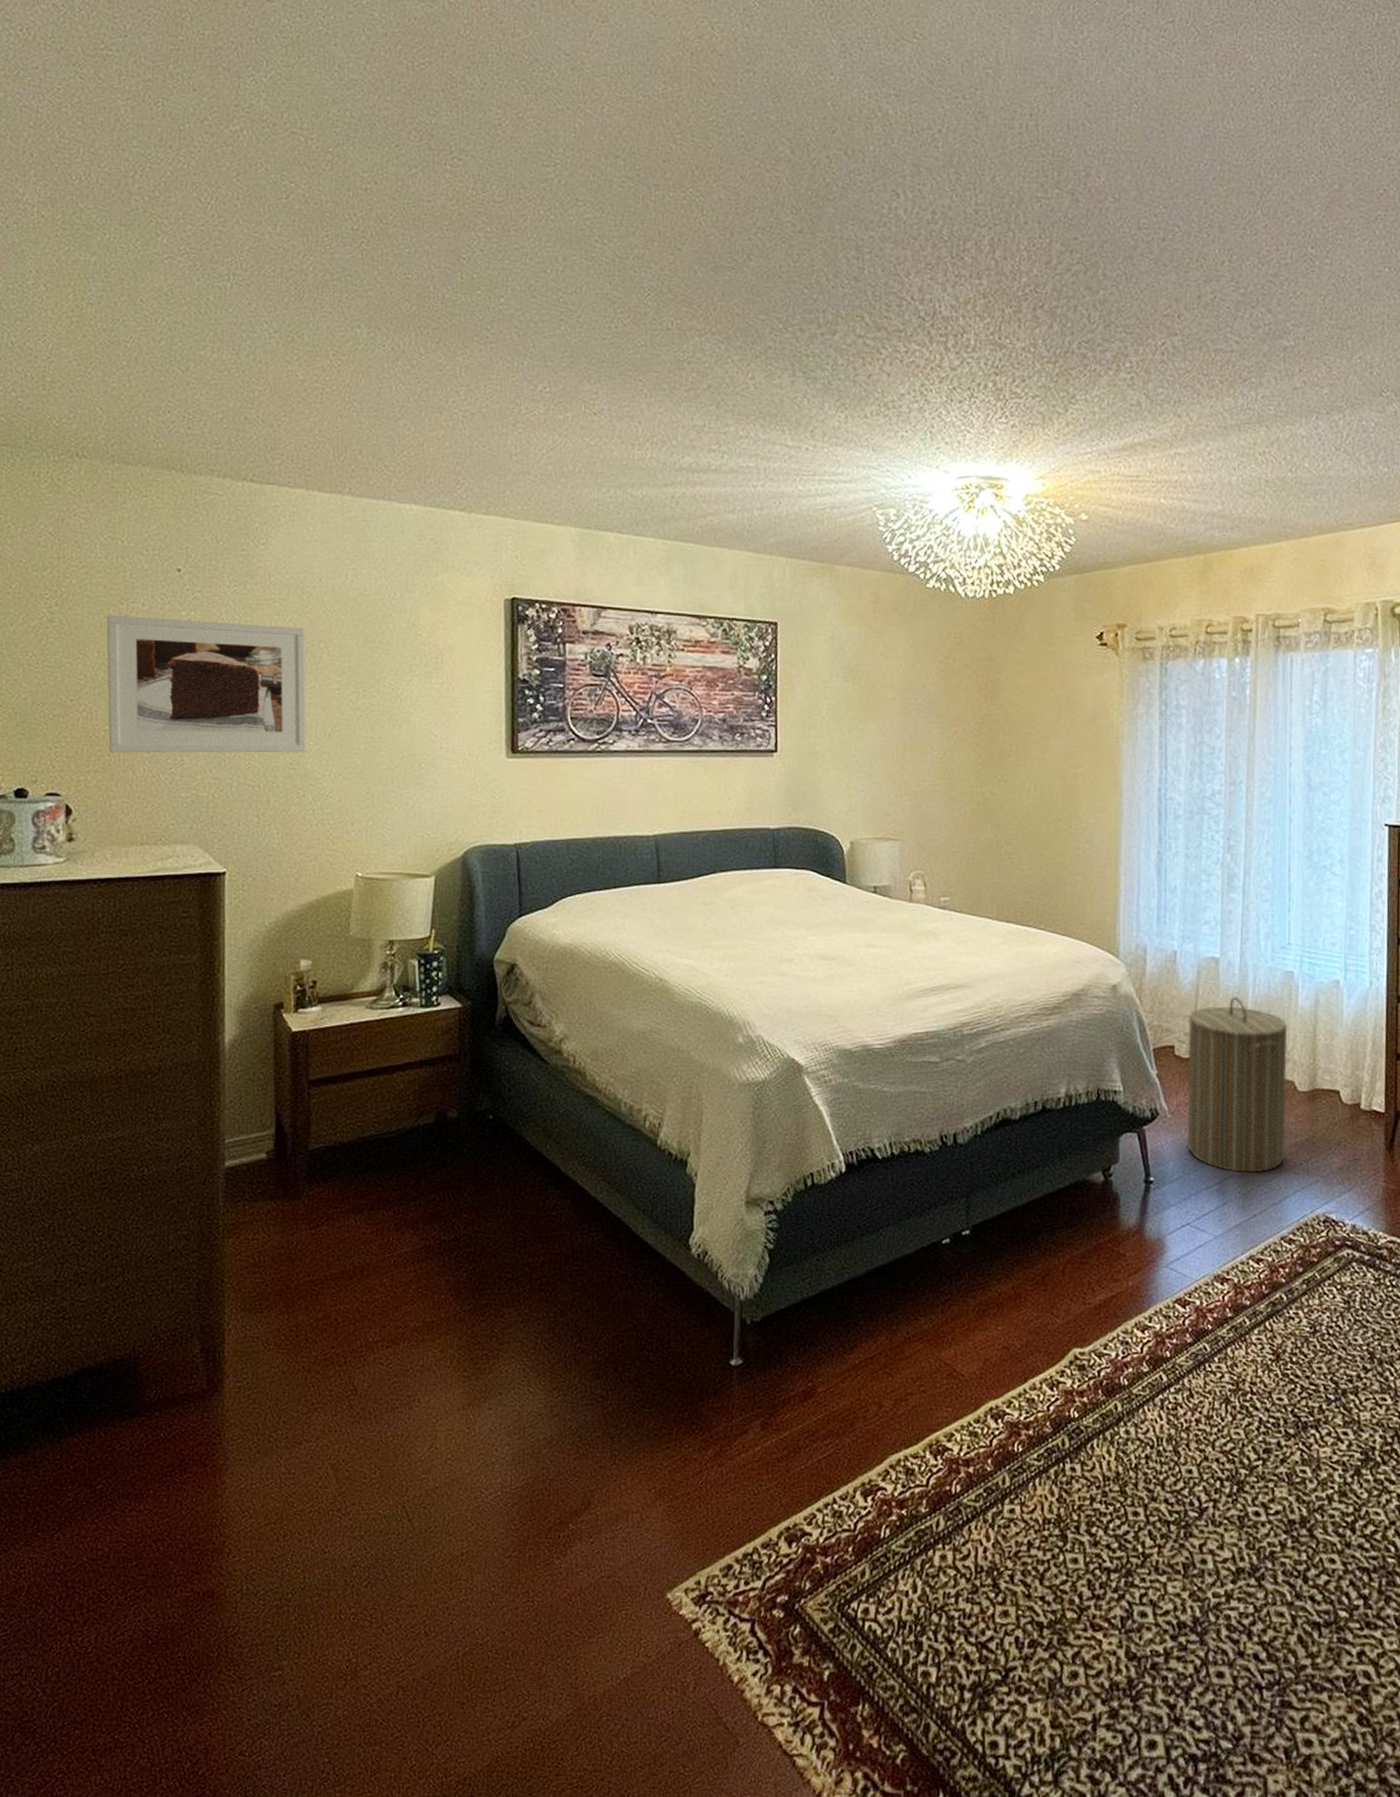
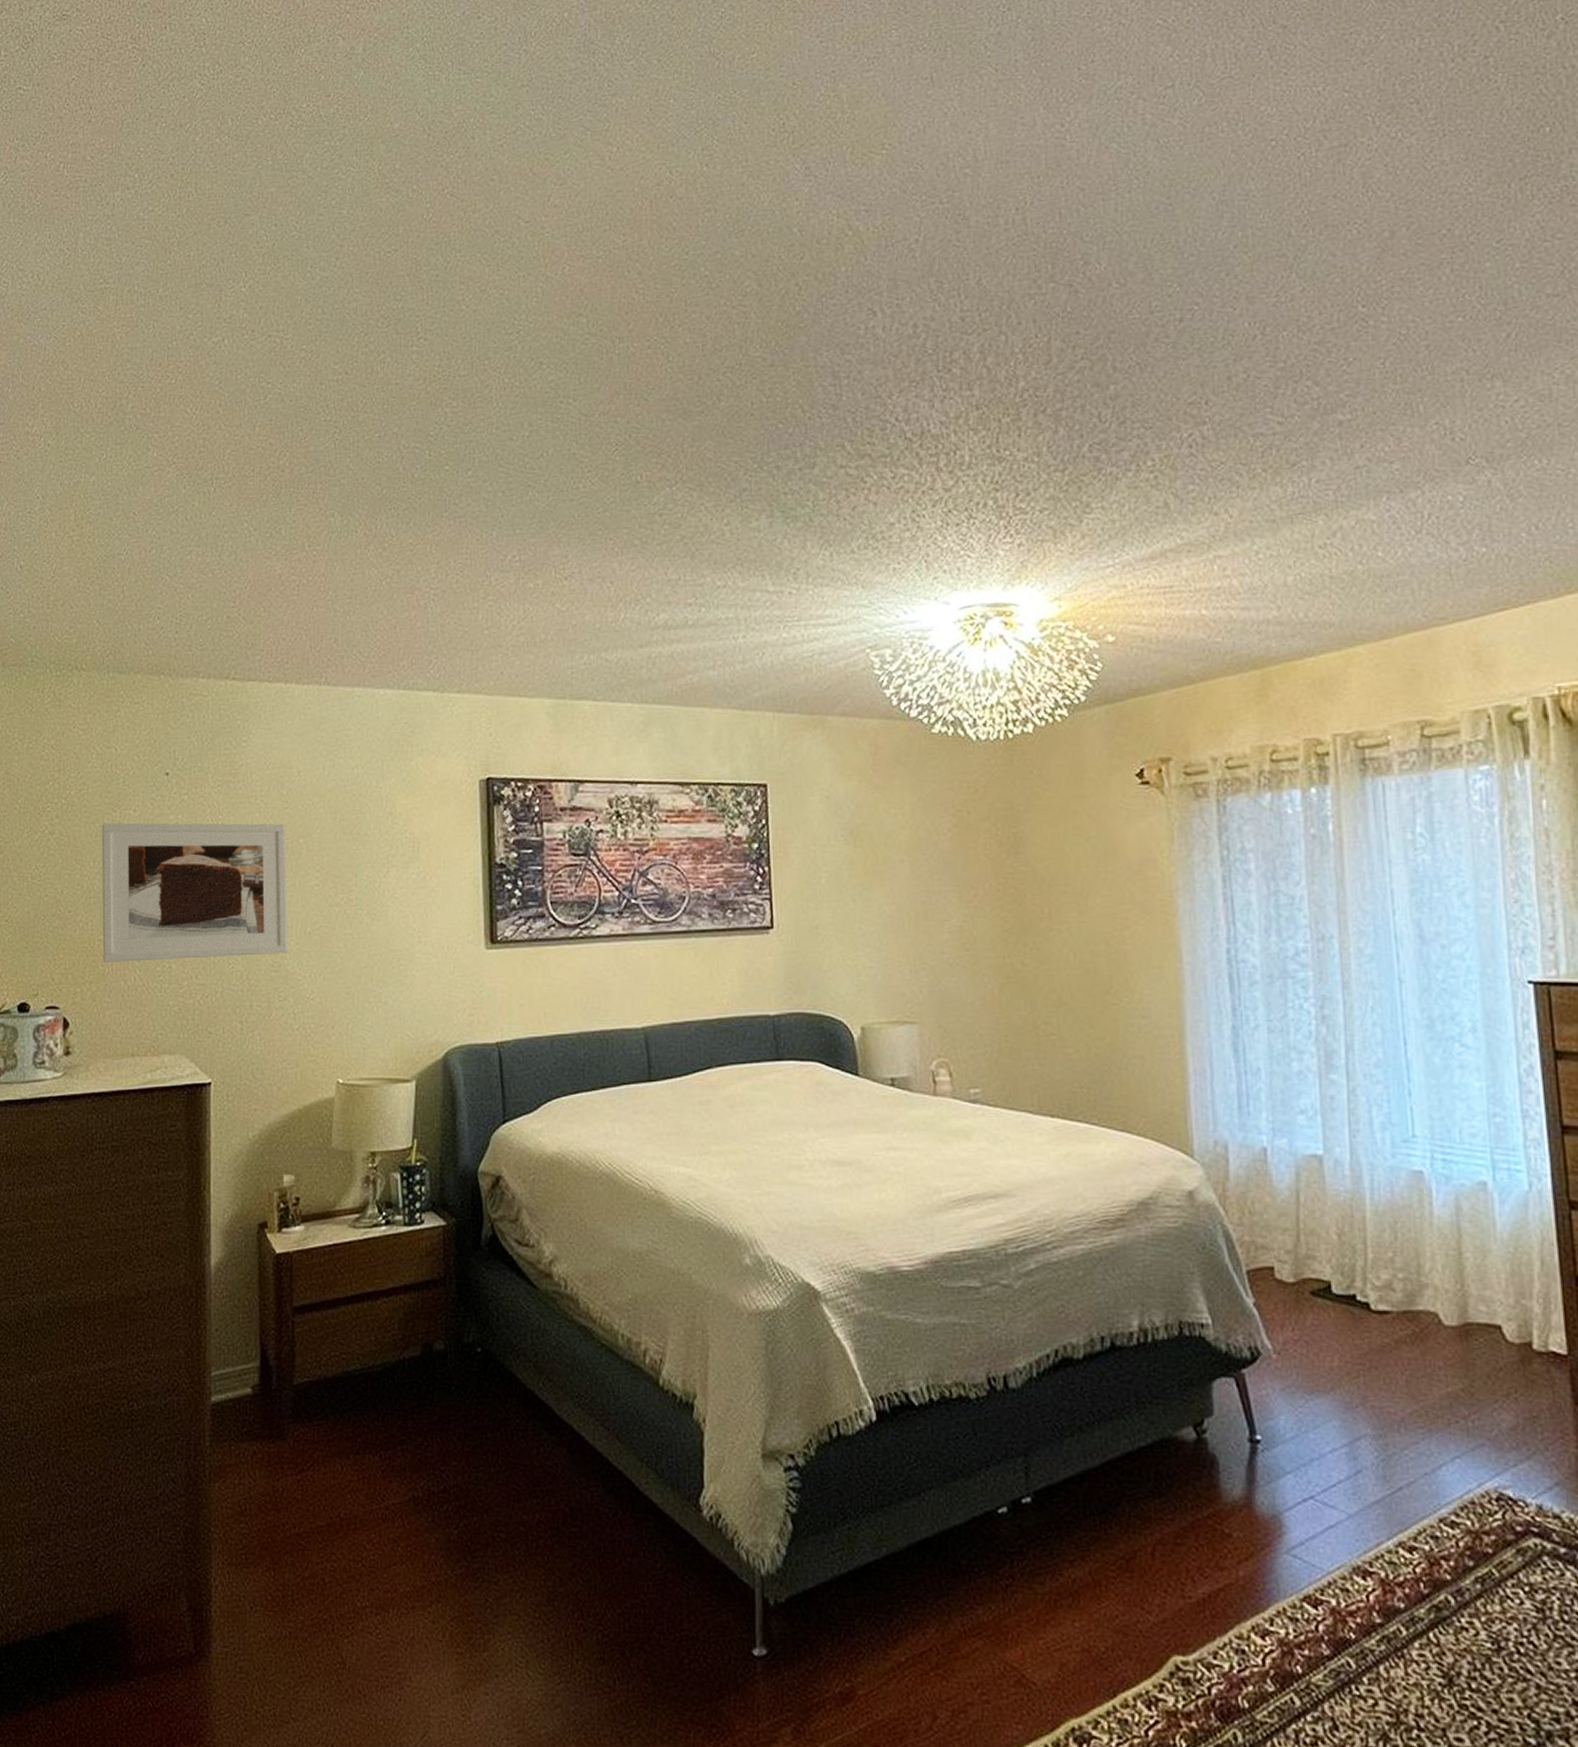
laundry hamper: present [1187,996,1288,1173] -> none [1289,1204,1433,1432]

